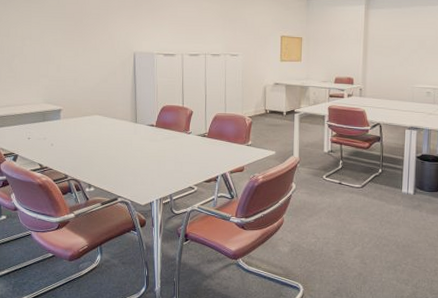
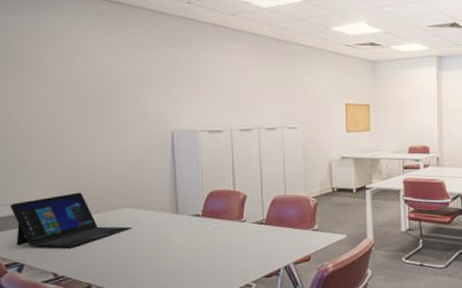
laptop: none [8,99,101,144] -> present [10,192,133,248]

